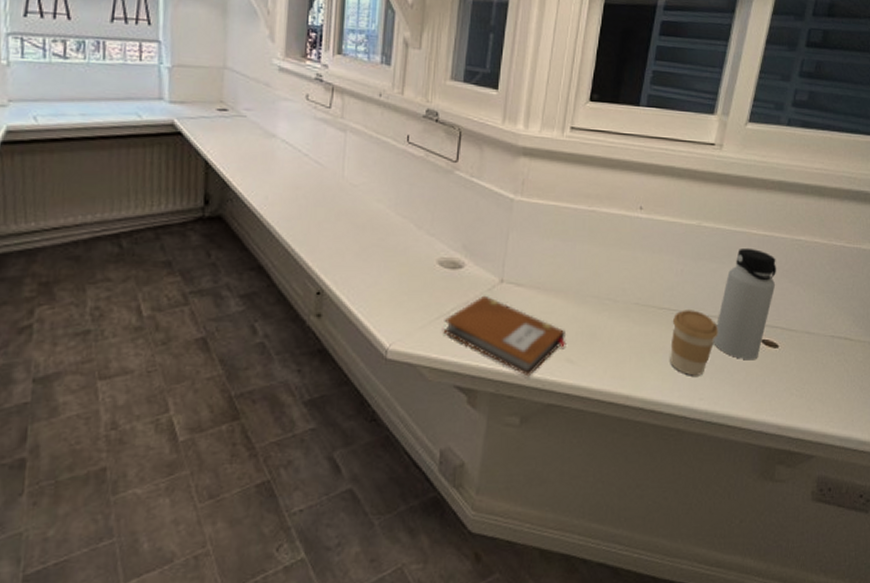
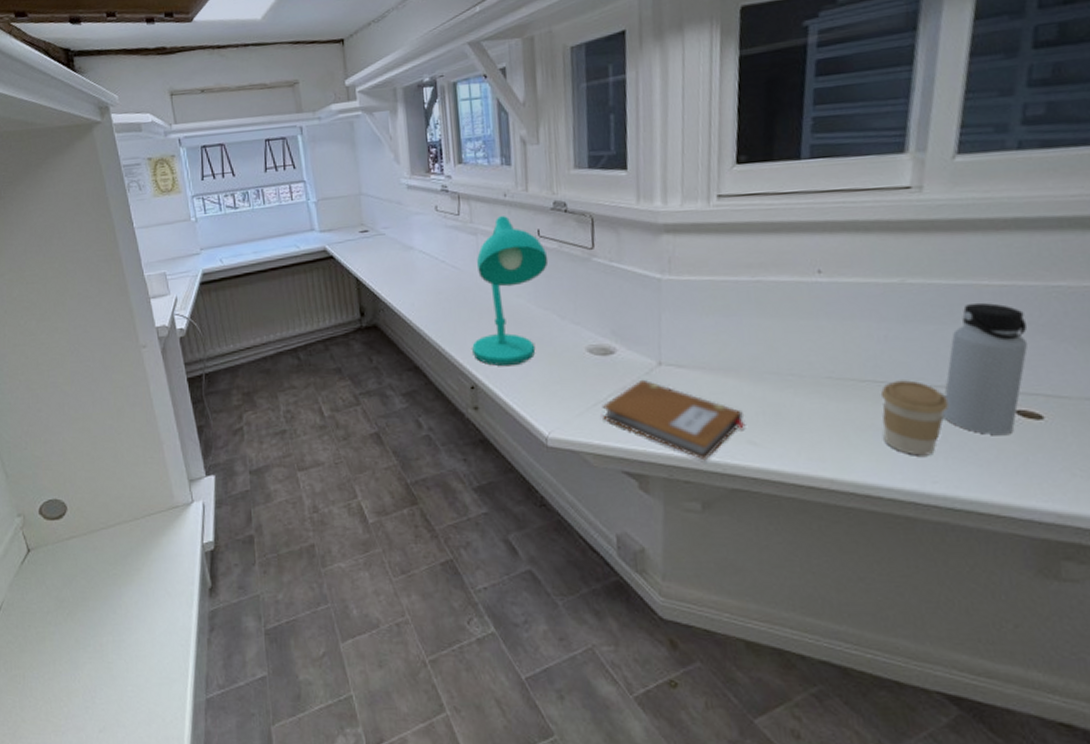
desk lamp: none [324,116,414,273] -> present [472,216,549,367]

